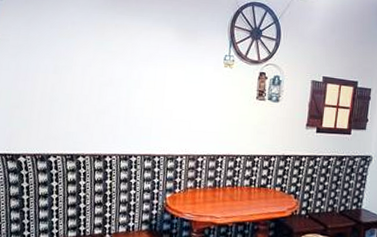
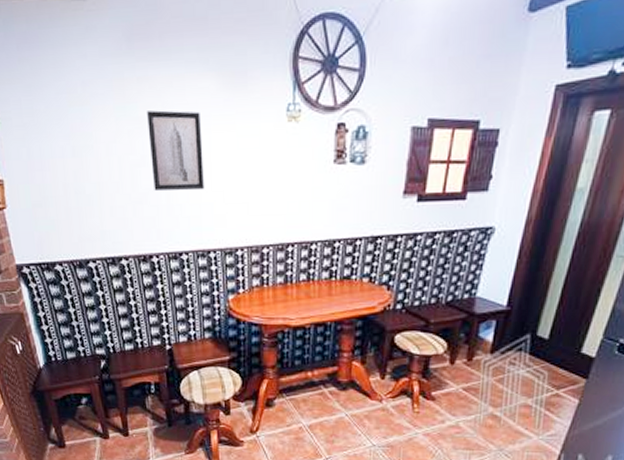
wall art: none [116,48,160,108] -> present [147,110,204,191]

